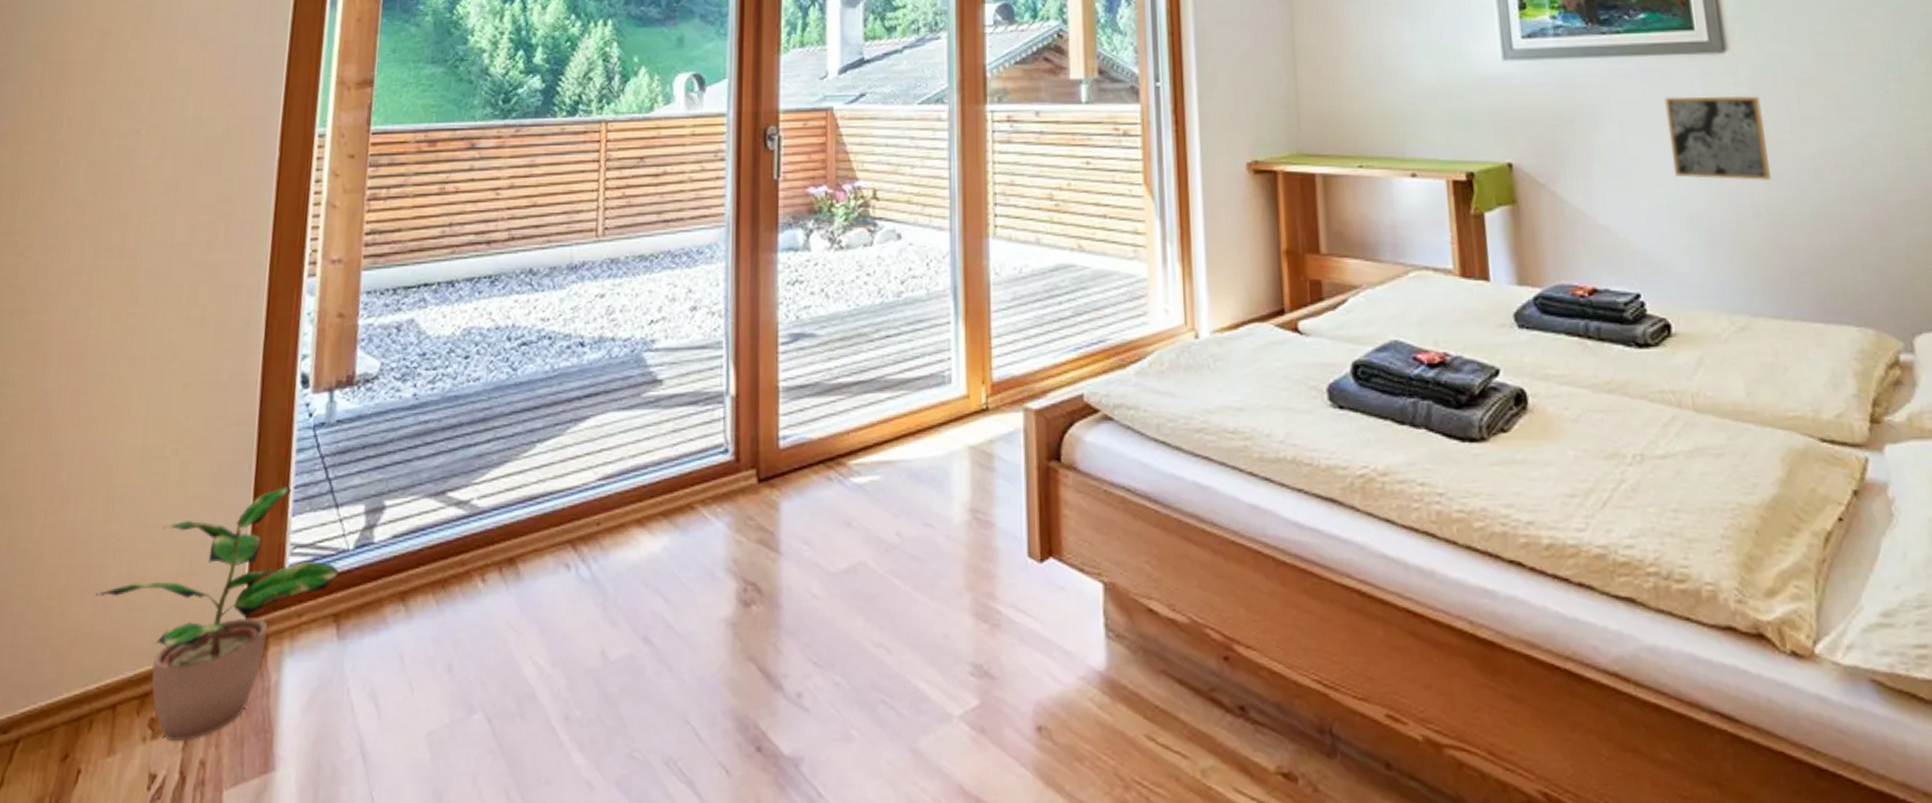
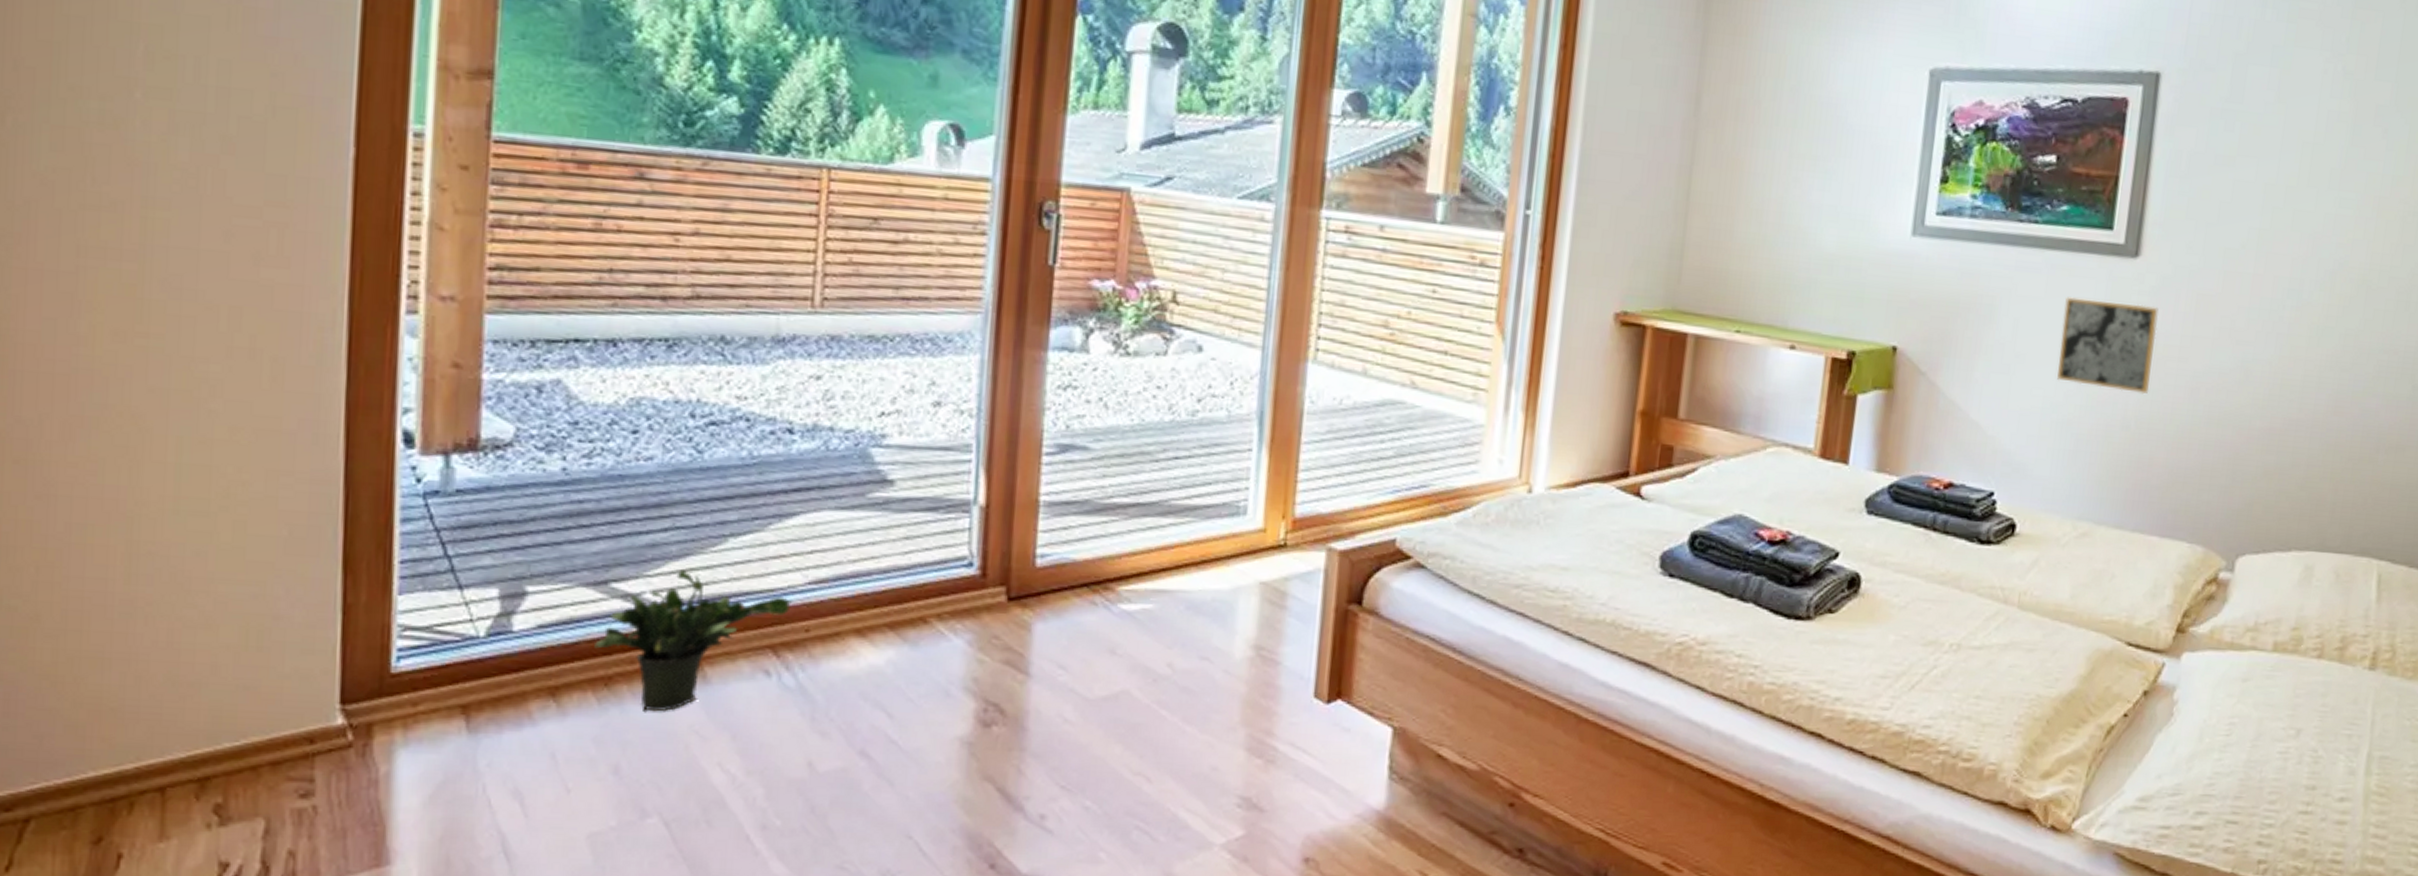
potted plant: present [96,487,340,742] -> none [123,560,467,831]
potted plant: none [434,476,586,610] -> present [594,570,792,712]

